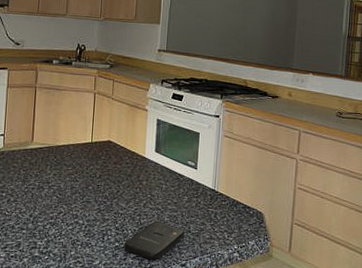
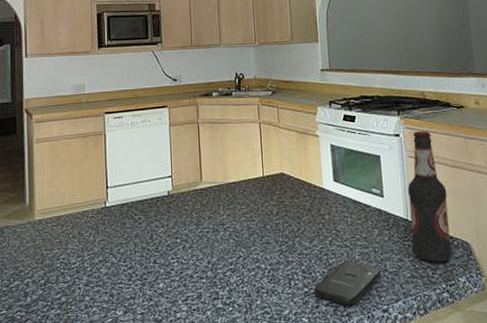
bottle: none [214,114,252,228] -> present [408,131,452,262]

